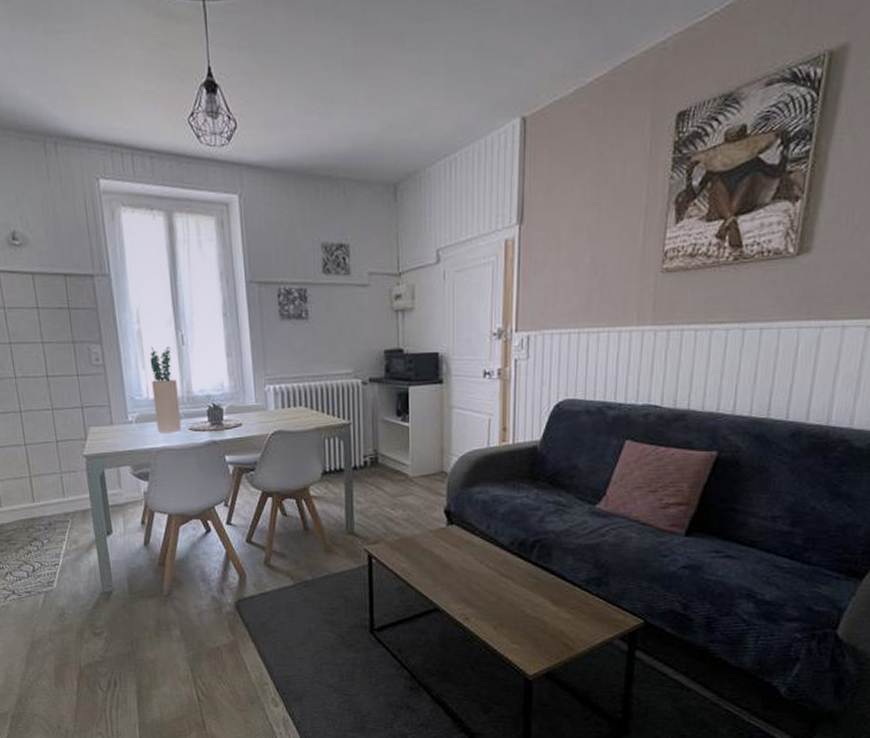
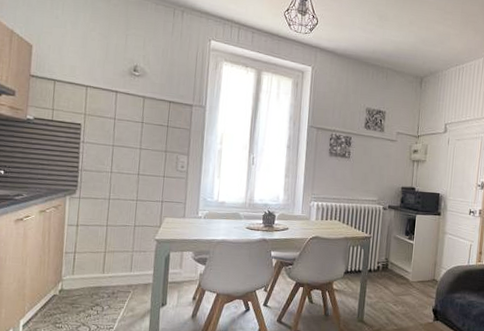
vase: present [150,346,182,433] -> none [220,163,243,230]

